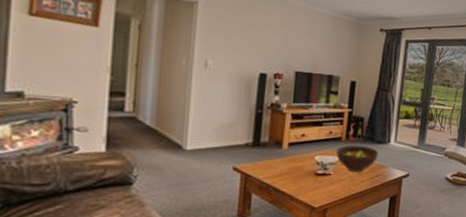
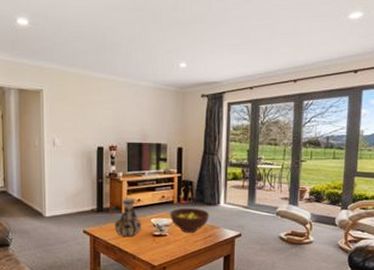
vase: none [272,131,304,175] -> present [115,197,142,237]

